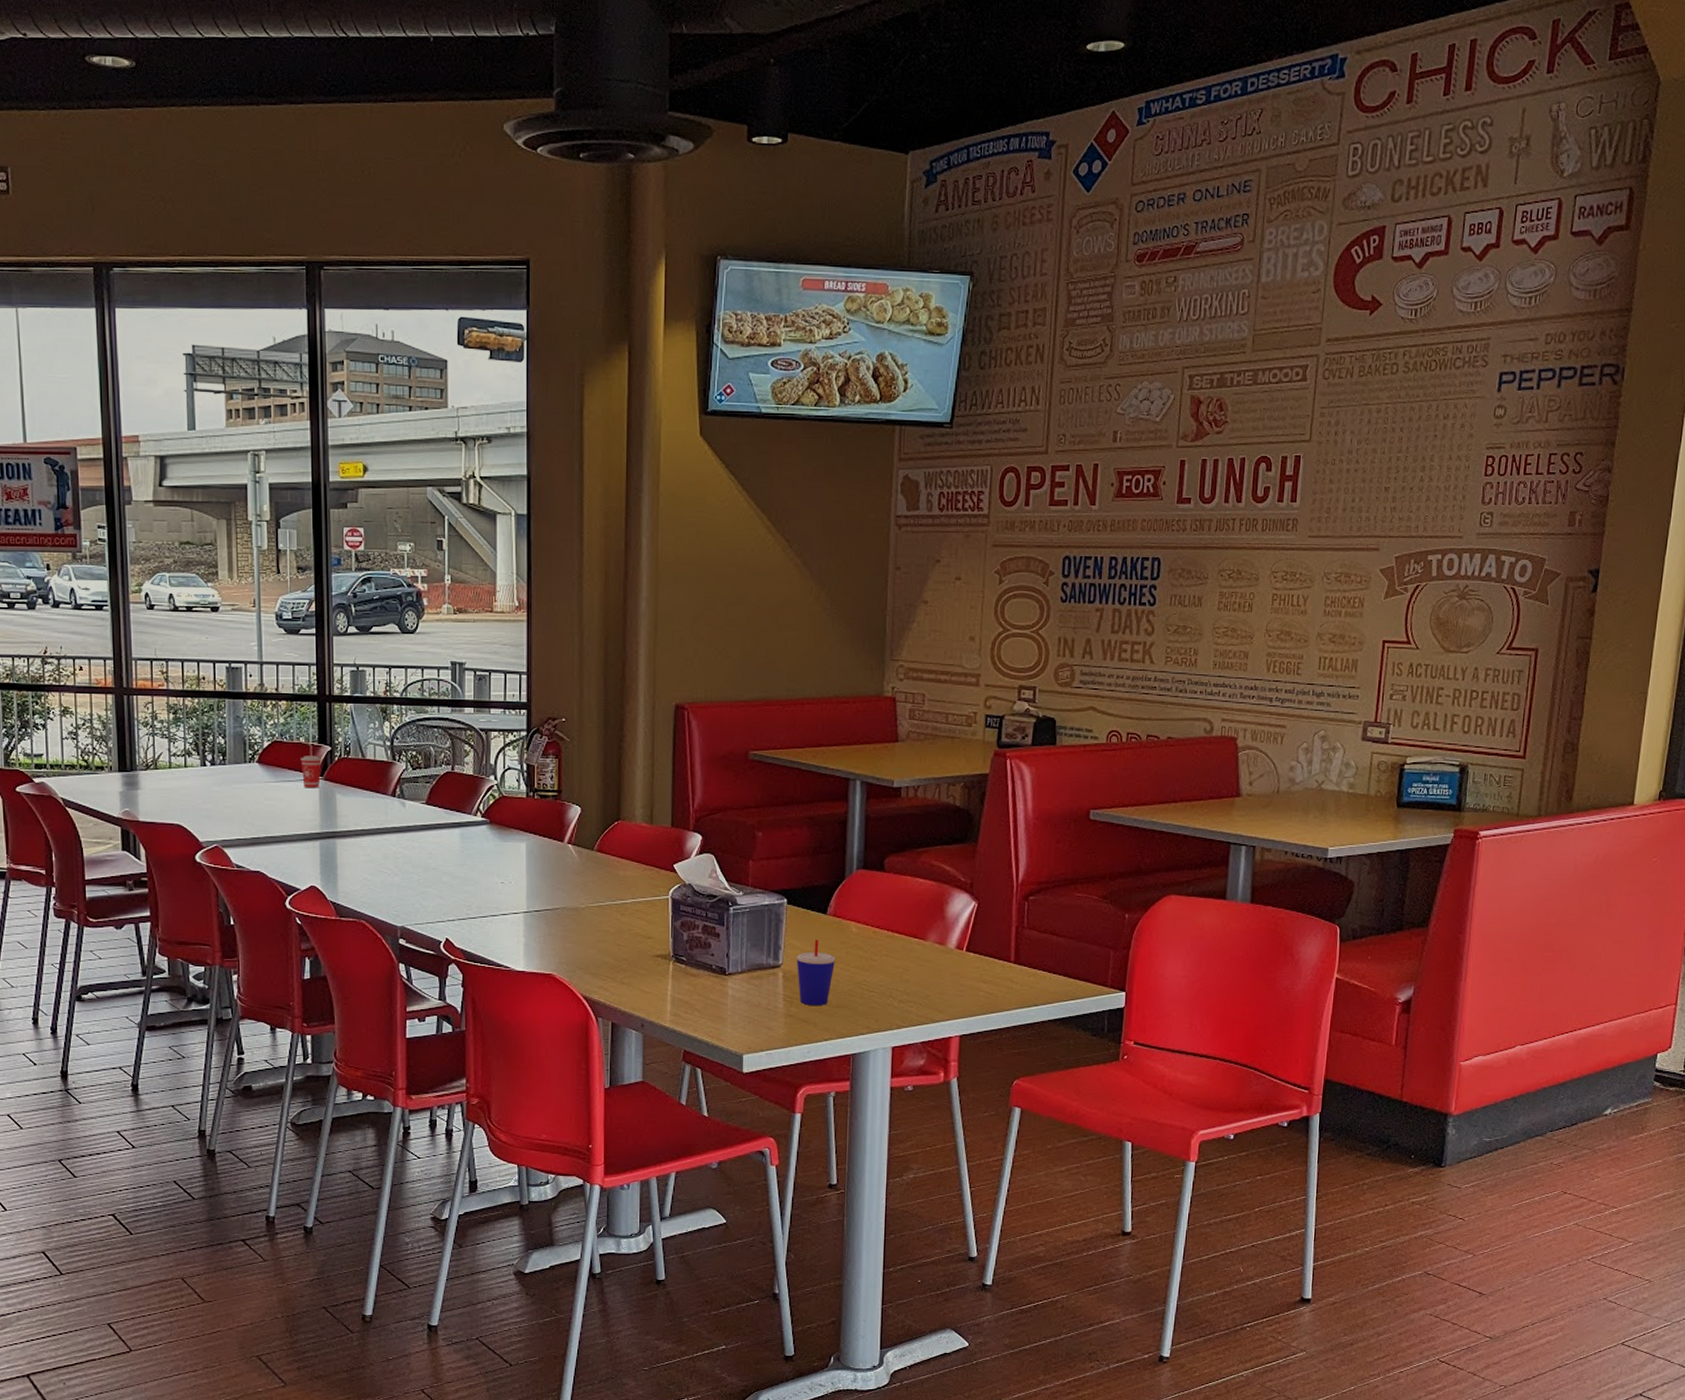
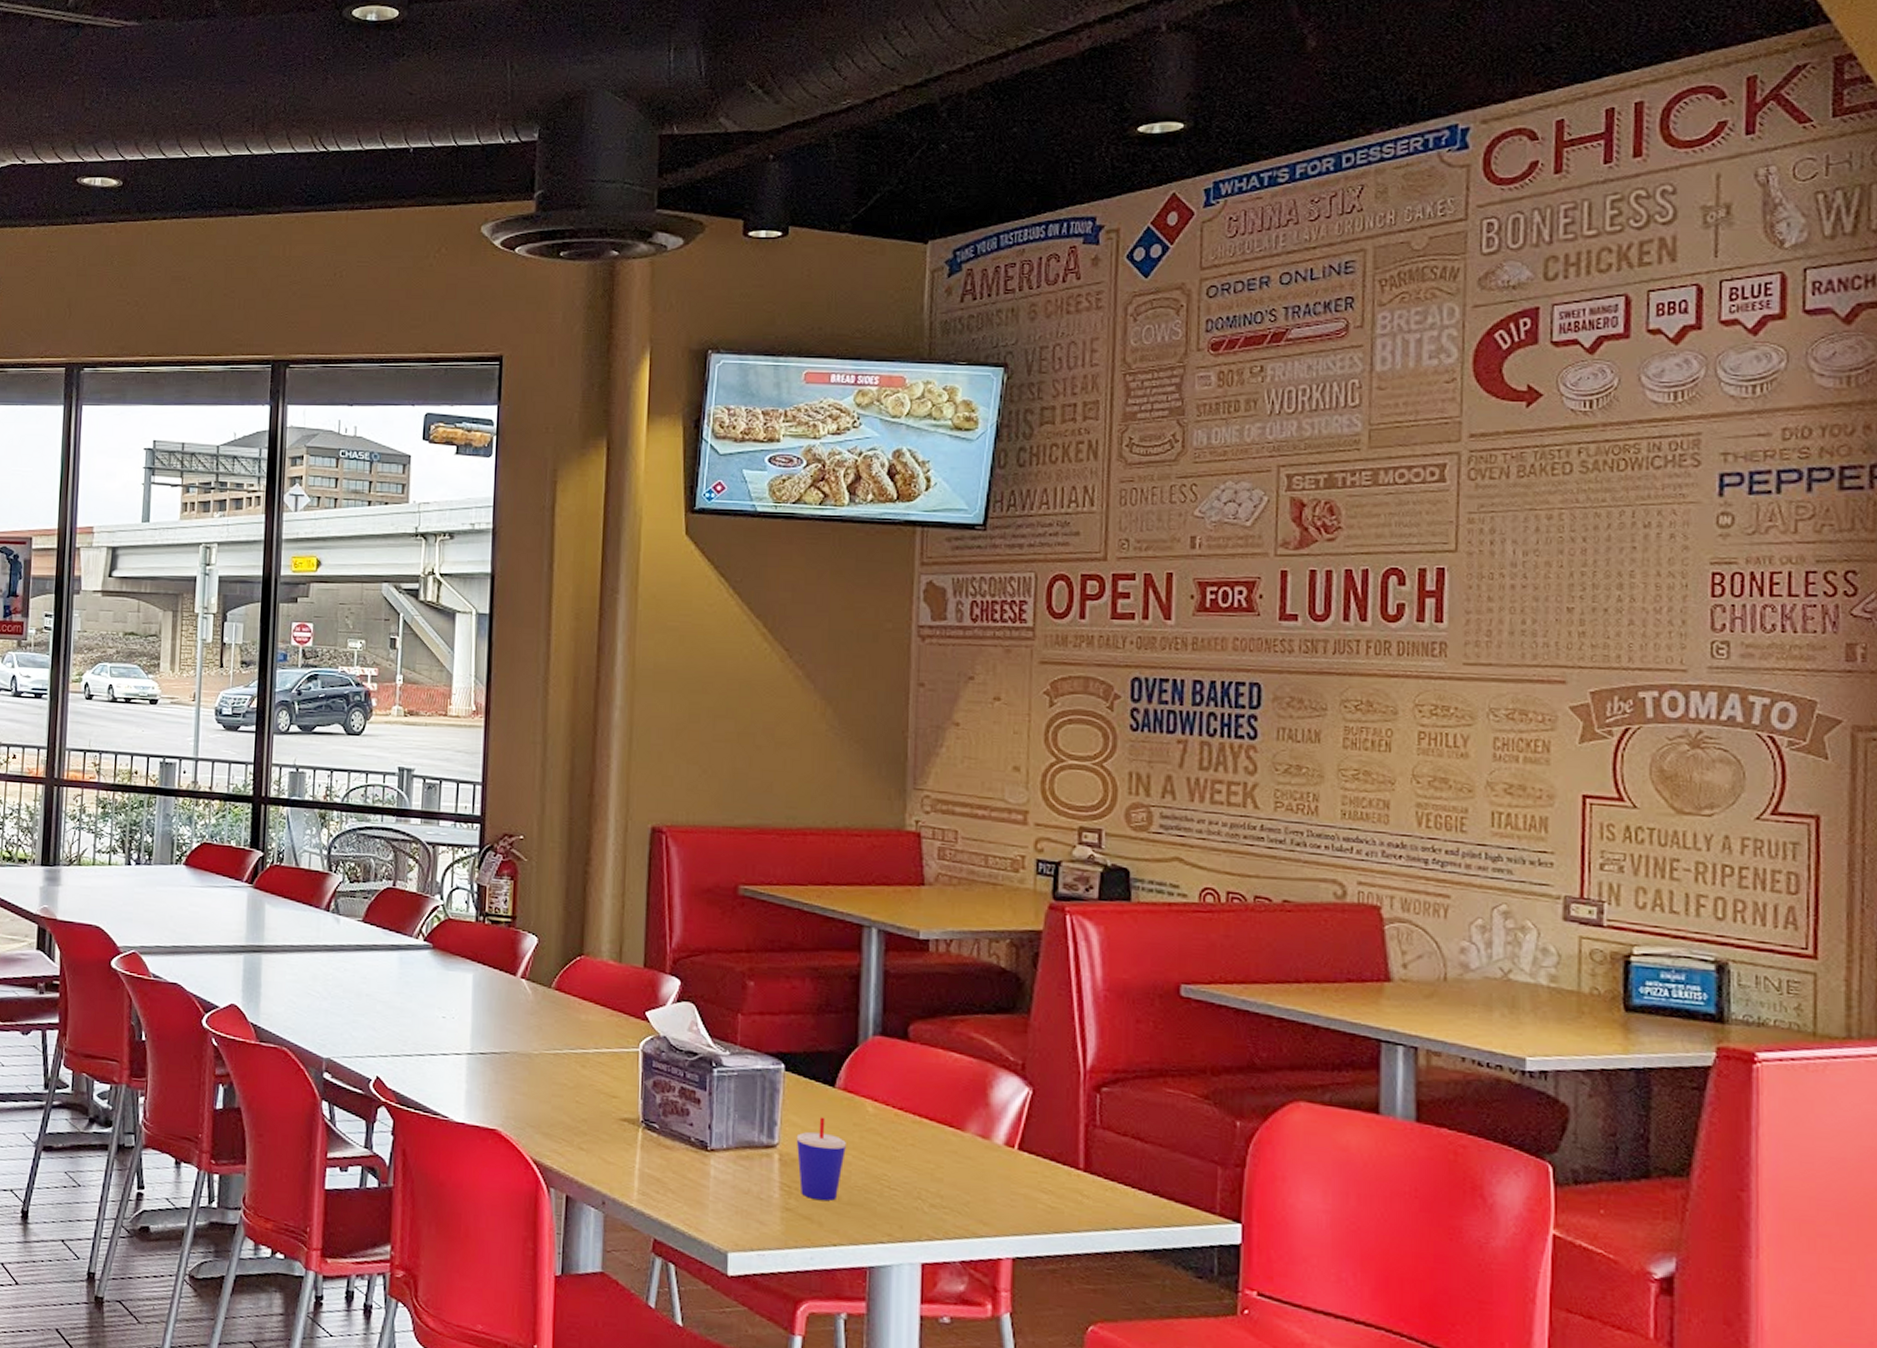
beverage cup: present [296,740,323,789] -> none [227,843,254,897]

